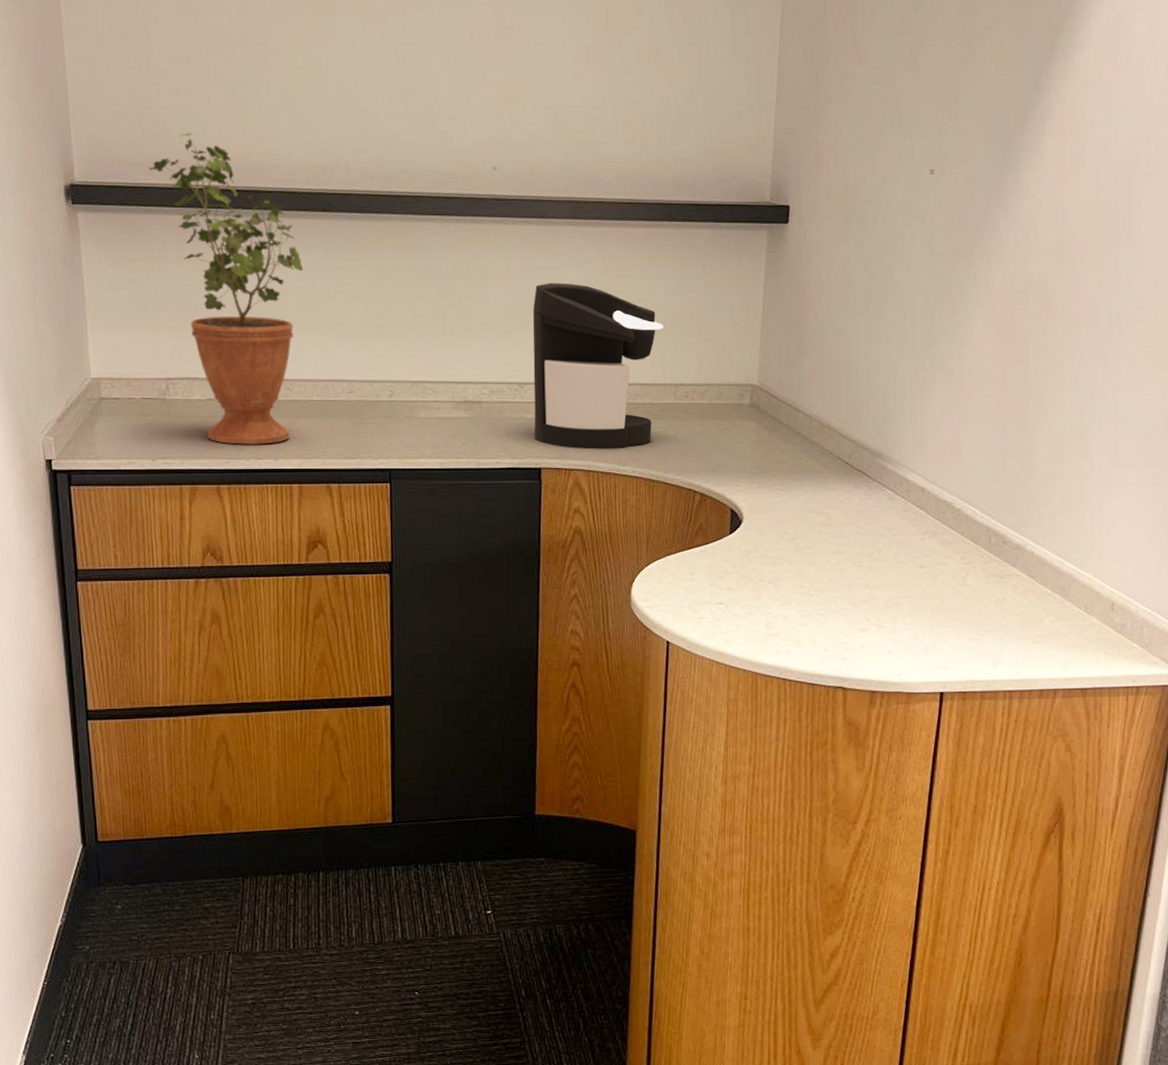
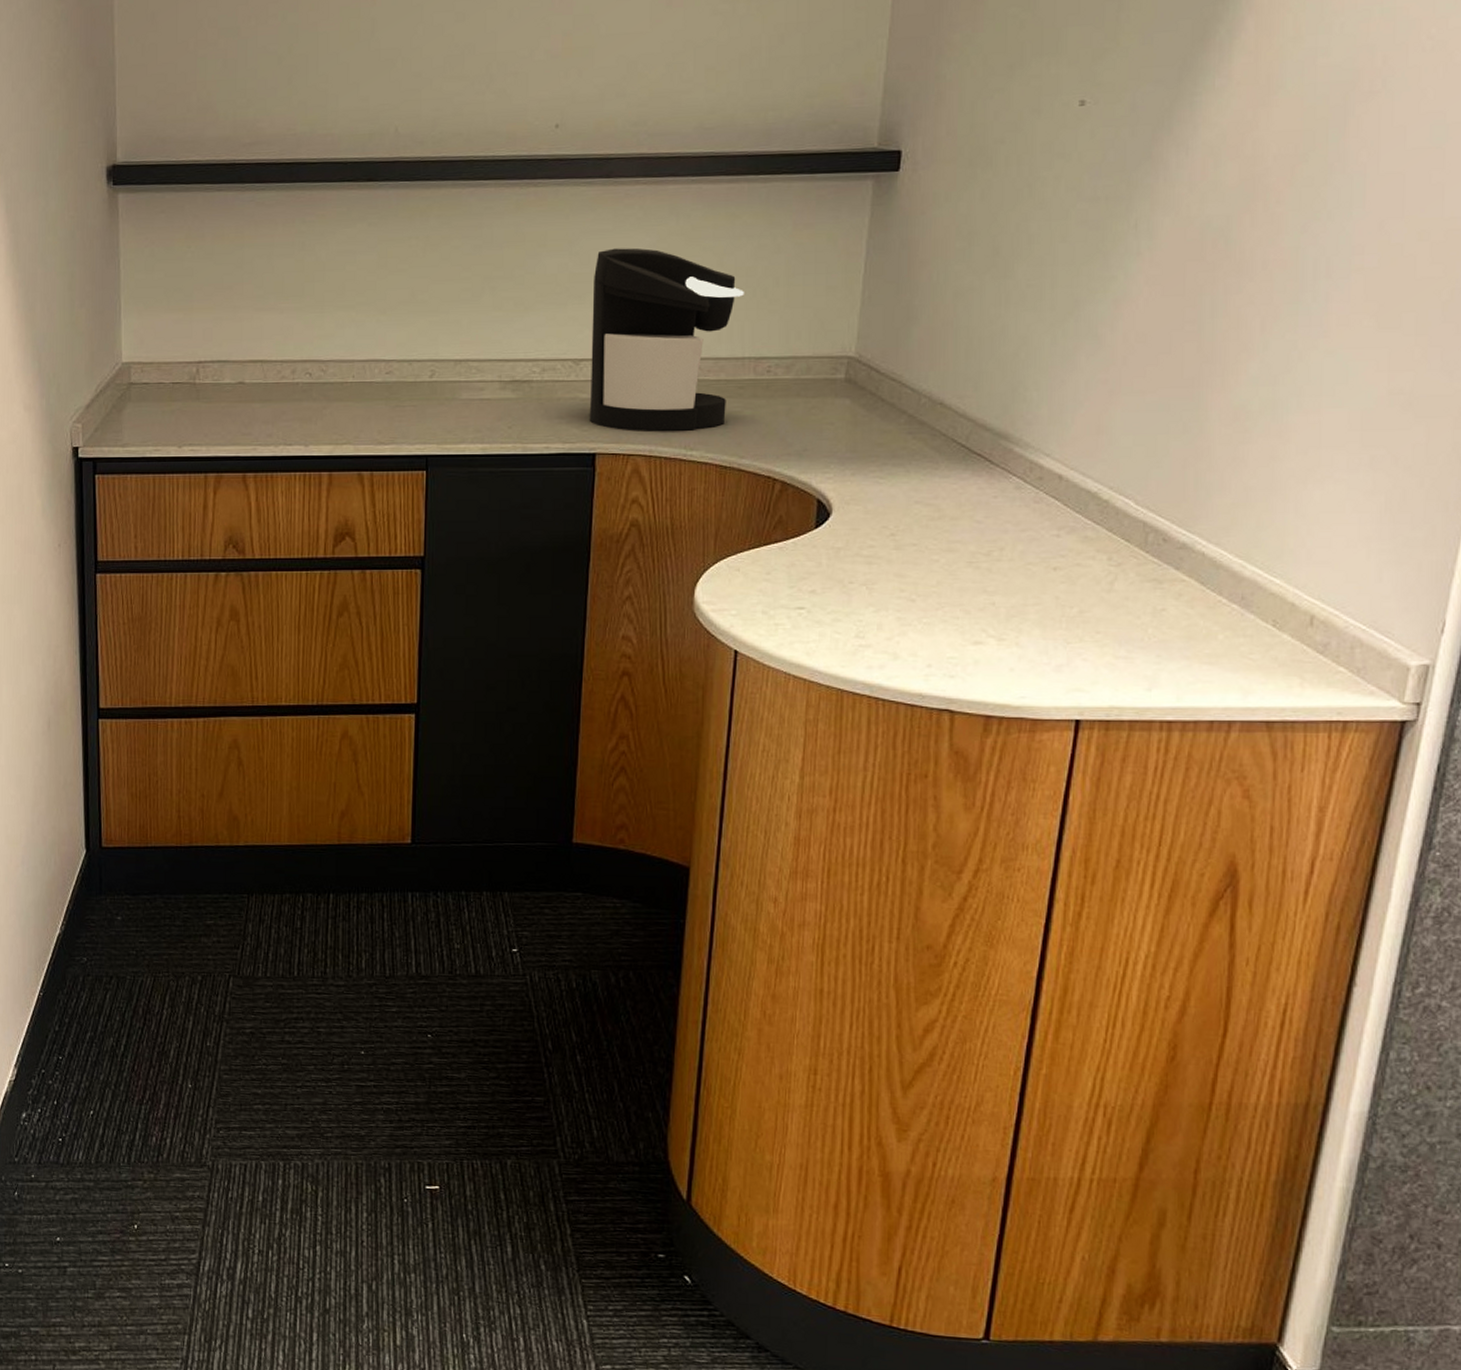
potted plant: present [148,132,304,445] -> none [191,106,345,430]

